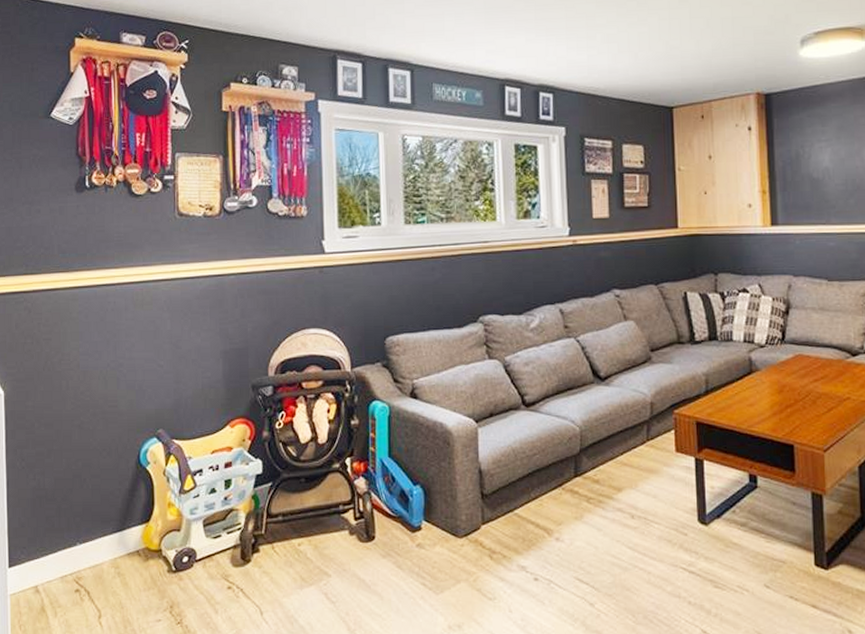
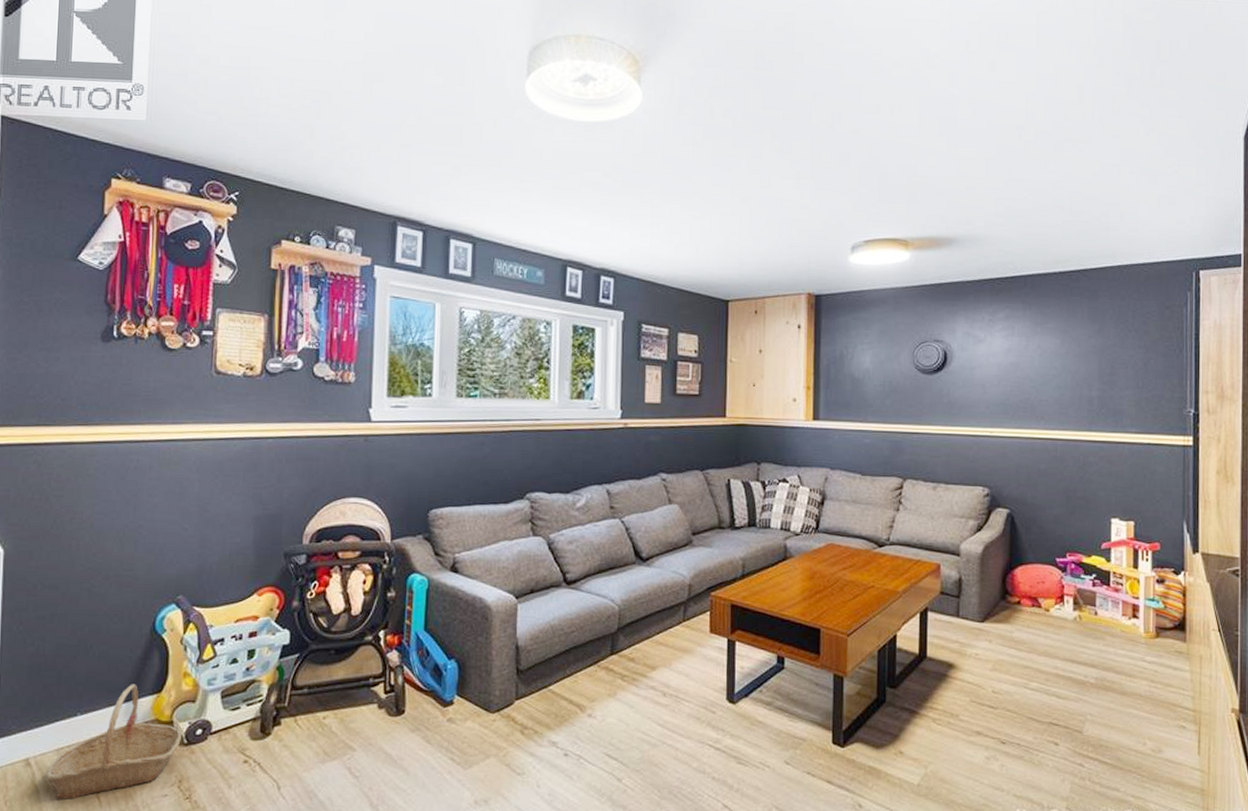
basket: none [53,514,171,625] -> present [45,684,183,801]

